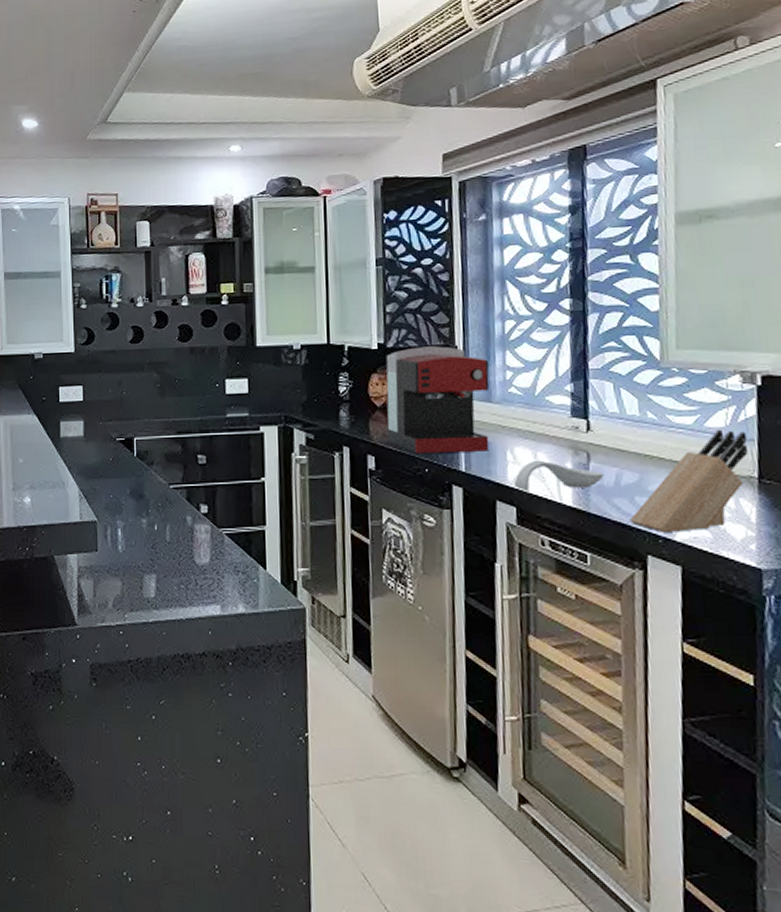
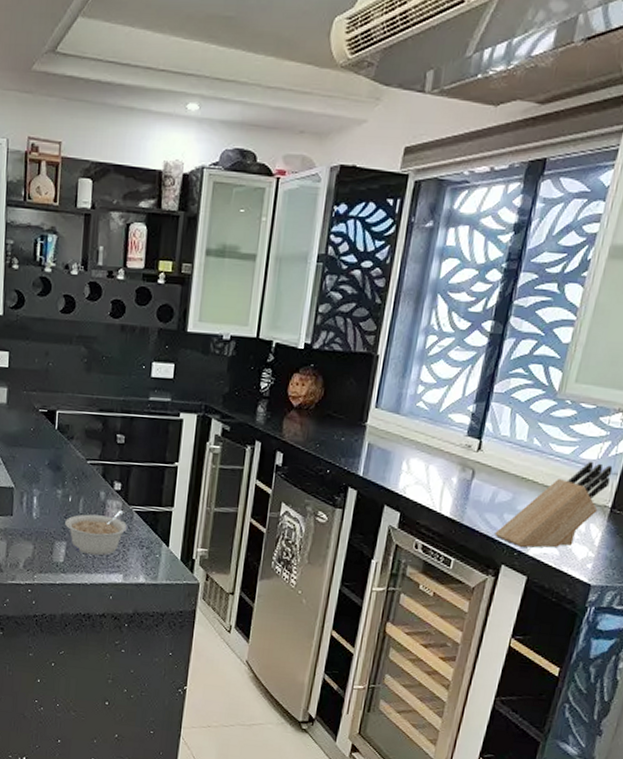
legume: none [153,534,220,587] -> present [65,510,128,556]
coffee maker: present [386,346,490,454] -> none [297,351,405,459]
spoon rest: present [514,460,604,490] -> none [403,472,483,502]

